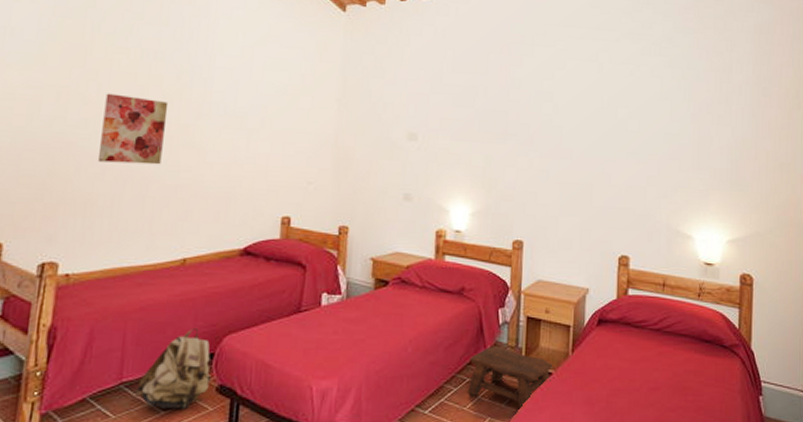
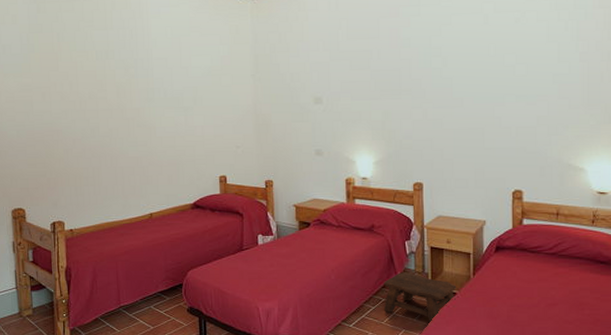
wall art: present [97,93,169,165] -> none [76,89,124,143]
backpack: present [135,328,211,410] -> none [131,266,183,326]

